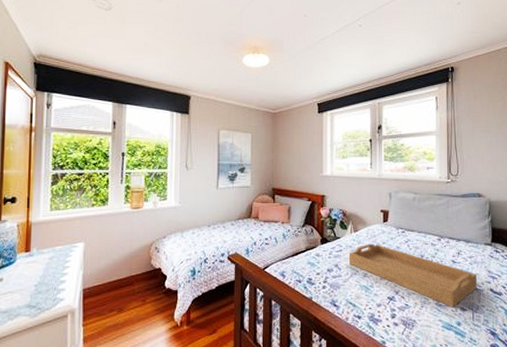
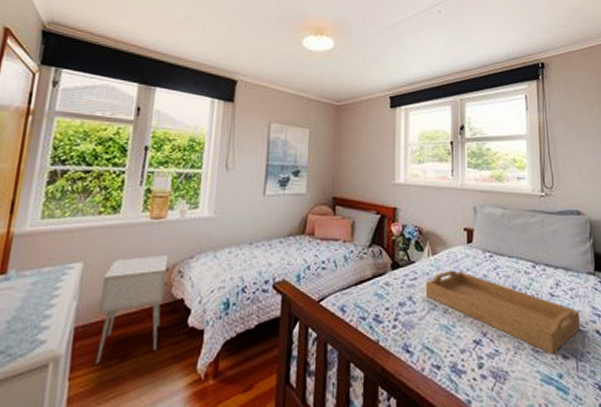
nightstand: none [99,236,148,315] -> present [95,255,169,364]

